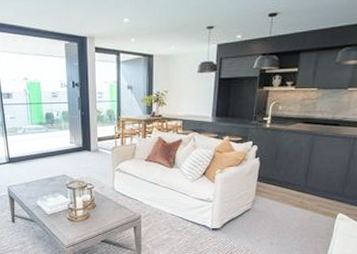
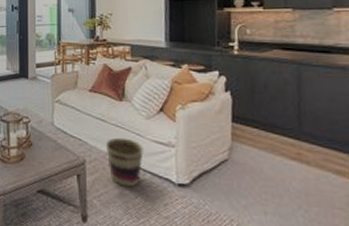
basket: none [157,197,187,233] -> present [105,137,143,188]

